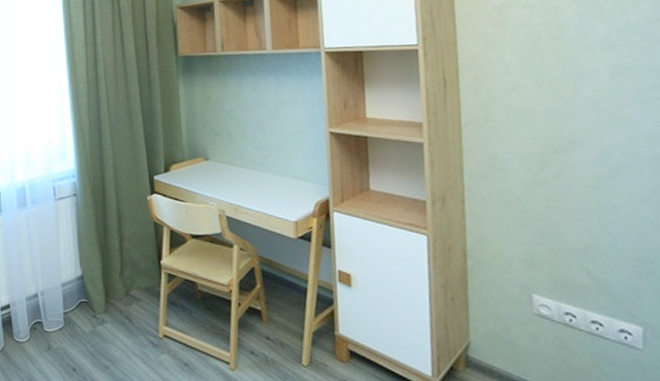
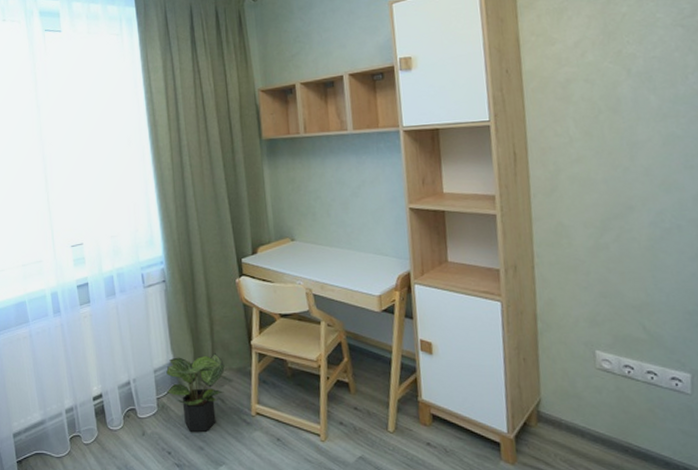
potted plant: none [74,270,133,352] -> present [166,352,225,433]

